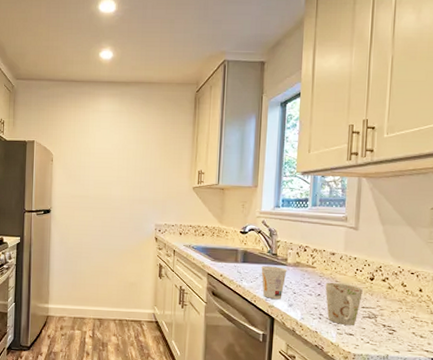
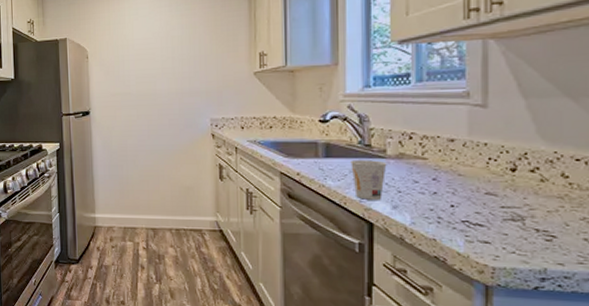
mug: present [325,282,363,325] -> none [443,176,500,230]

